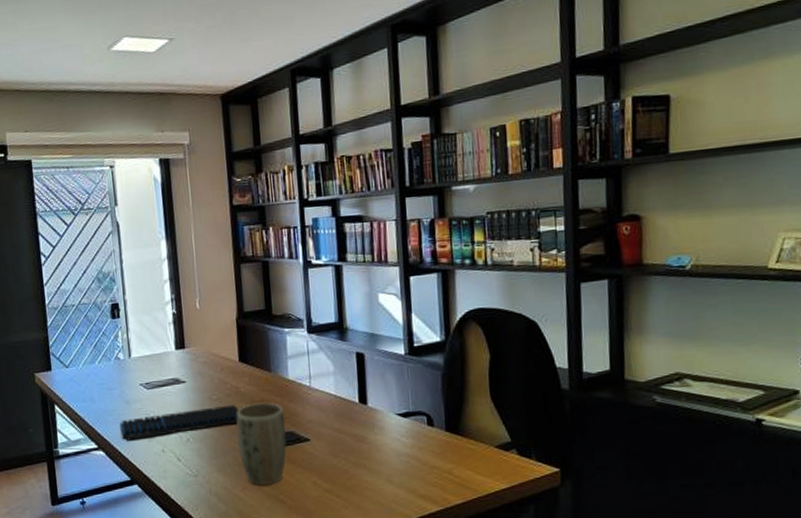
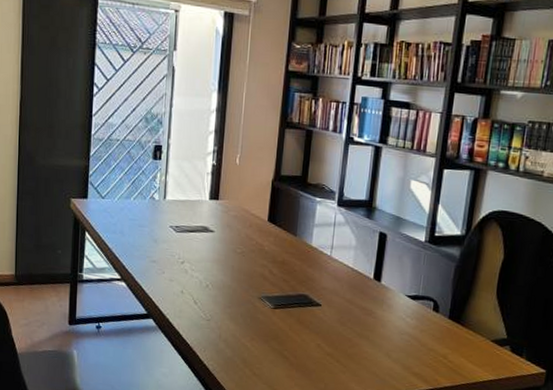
keyboard: present [120,404,239,441] -> none [144,256,260,279]
plant pot: present [236,402,288,486] -> none [253,262,302,340]

